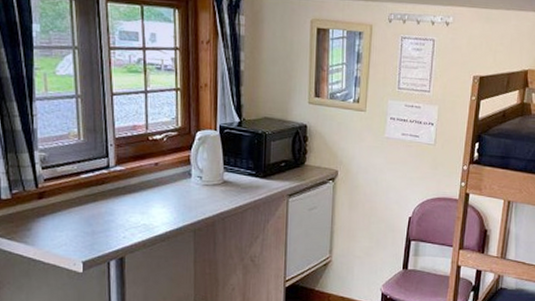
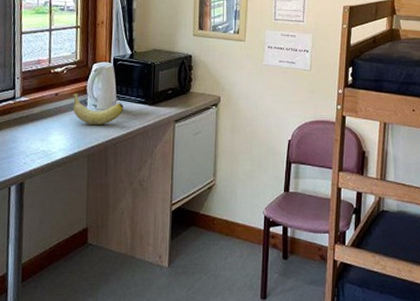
banana: none [174,163,233,198] -> present [72,93,124,125]

